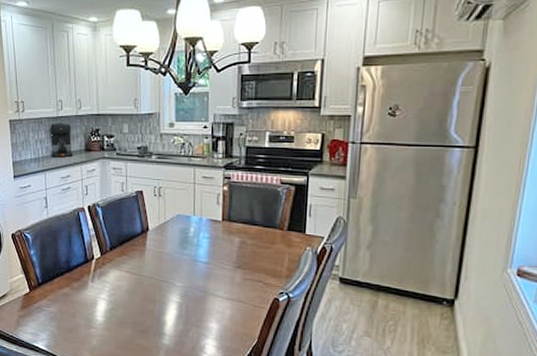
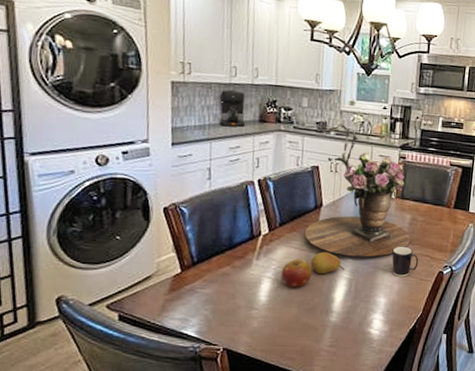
fruit: none [114,282,143,310] -> present [280,259,312,288]
flower arrangement: none [134,146,240,282] -> present [305,123,410,257]
fruit: none [141,275,175,298] -> present [310,251,345,275]
mug: none [221,270,251,303] -> present [392,246,419,277]

